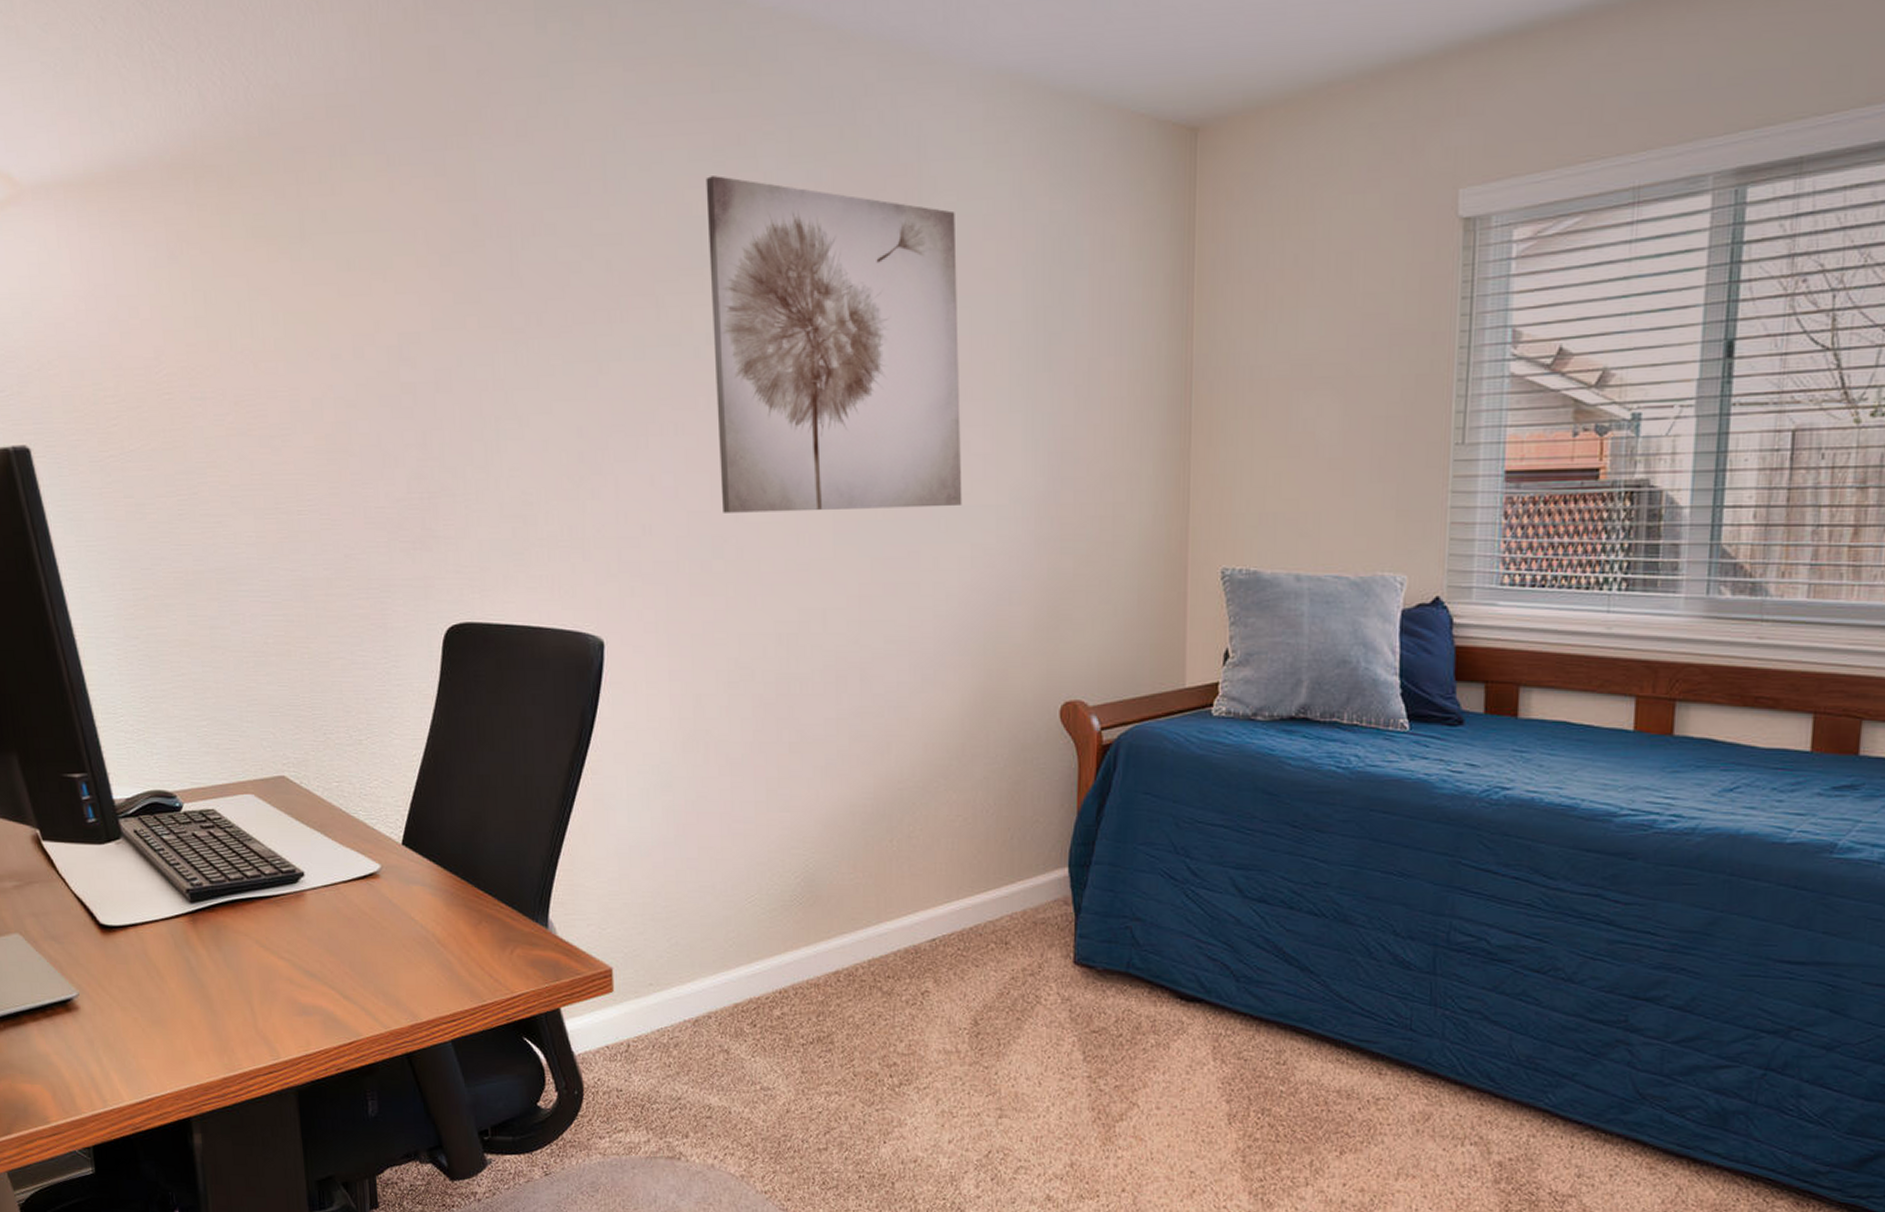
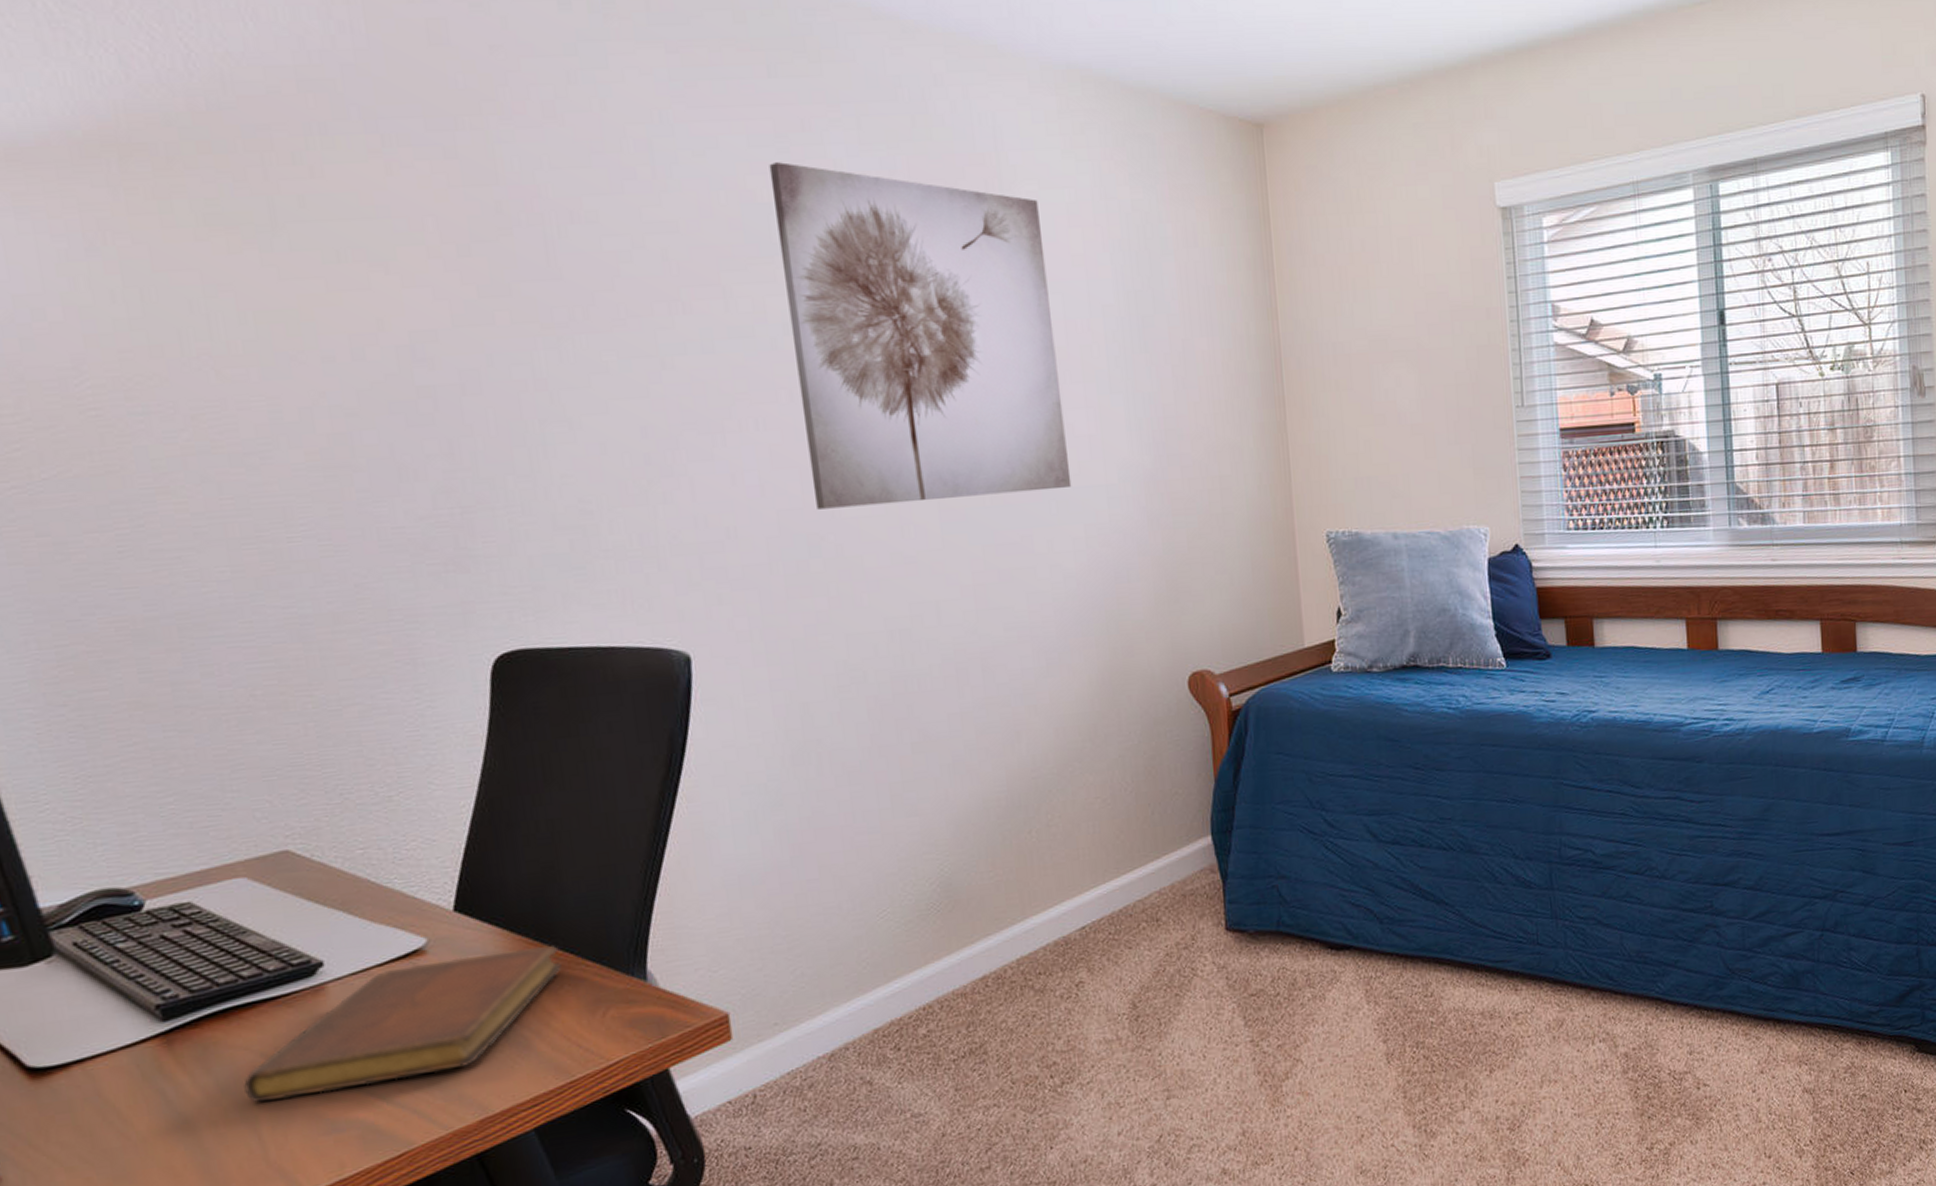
notebook: none [243,884,481,981] -> present [244,946,562,1103]

